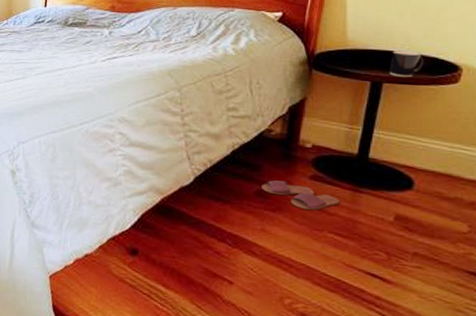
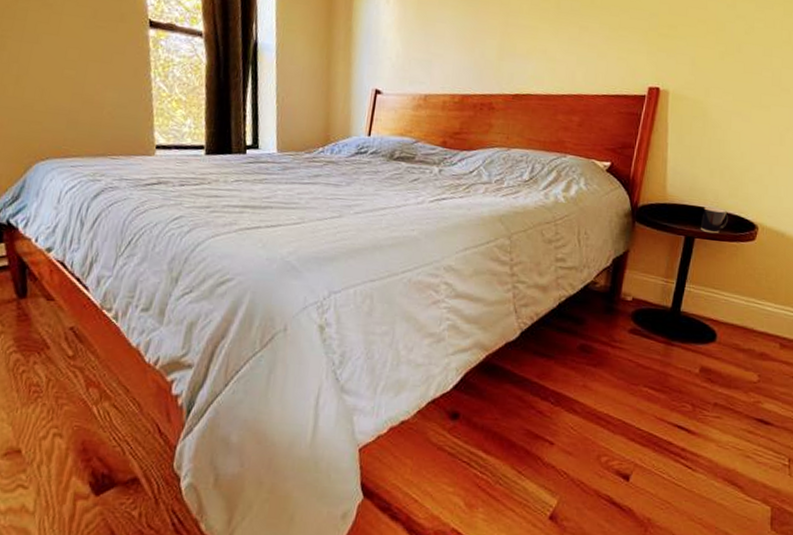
slippers: present [262,180,339,211] -> none [585,334,654,365]

